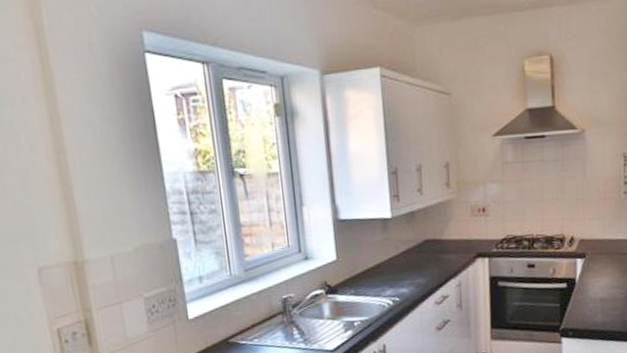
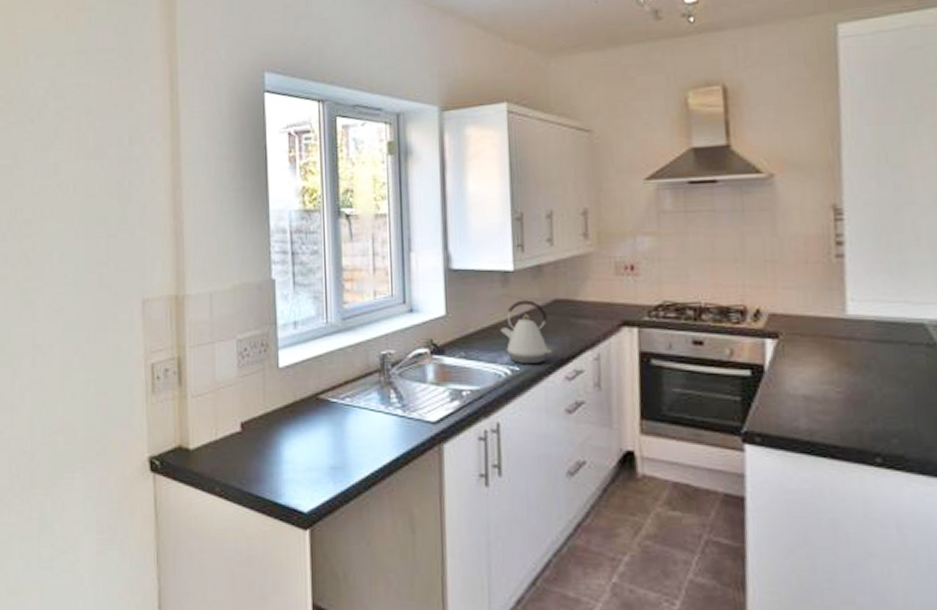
kettle: none [383,241,424,296] -> present [500,300,552,365]

